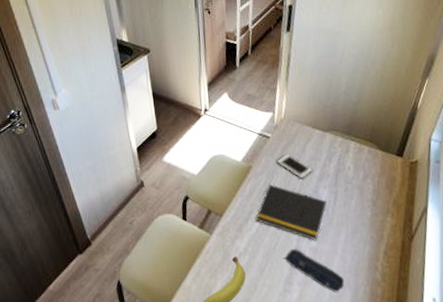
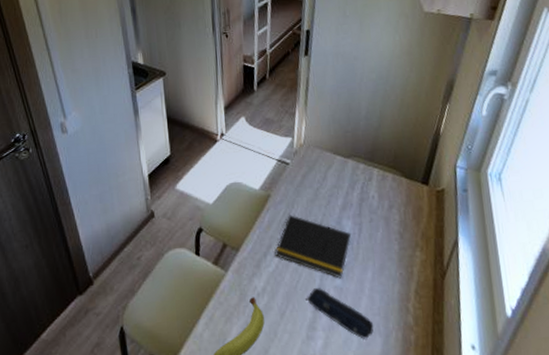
cell phone: present [277,154,313,179] -> none [297,181,335,209]

